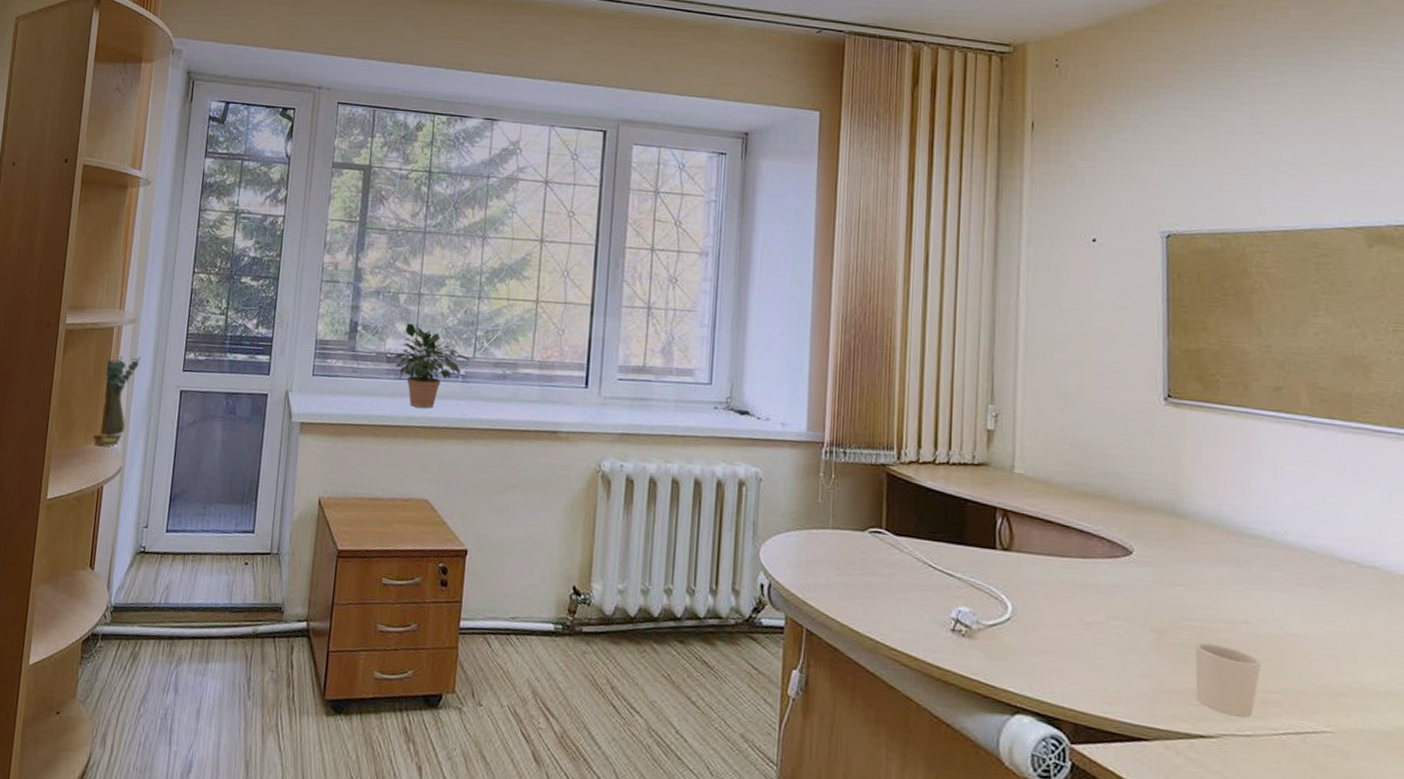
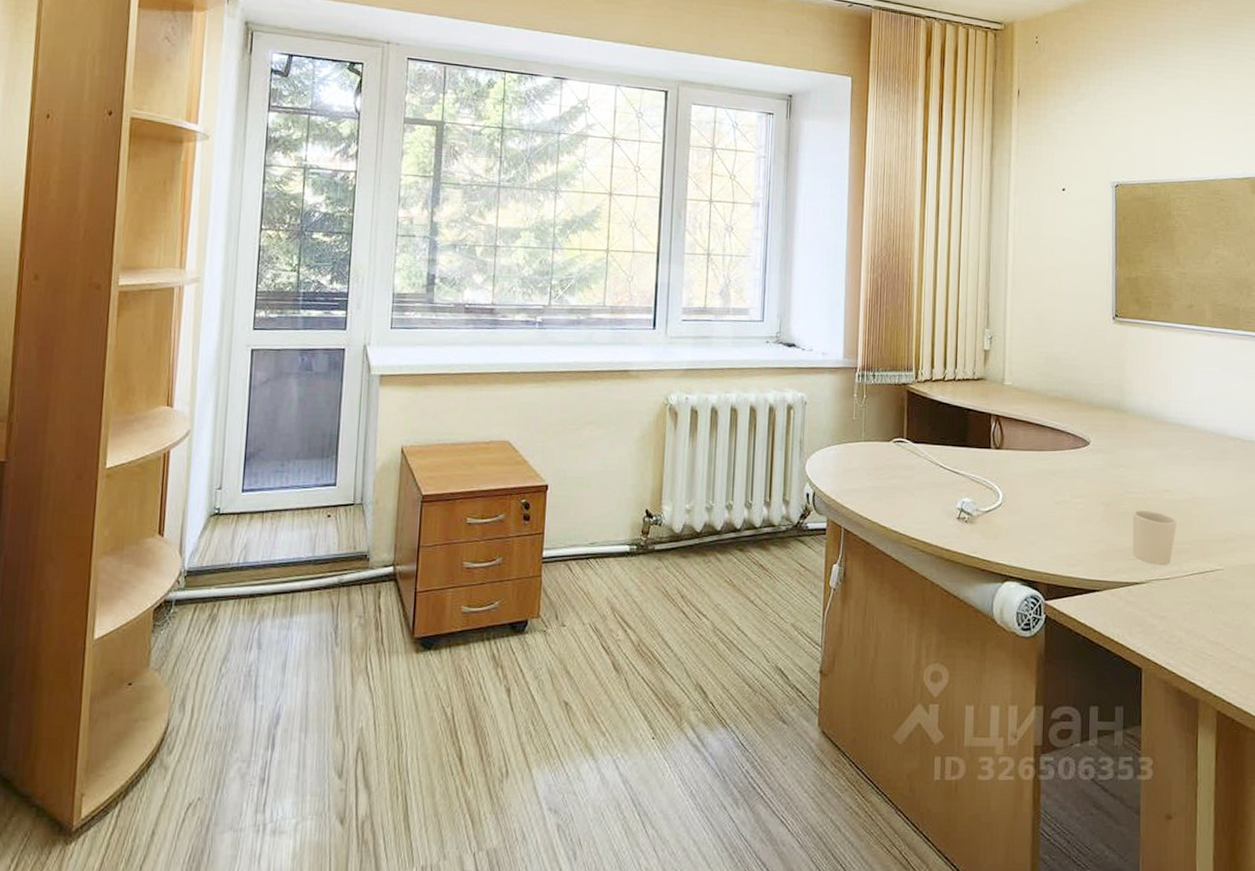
vase: present [91,356,141,447] -> none [153,316,206,411]
potted plant: present [391,323,470,408] -> none [469,275,546,355]

